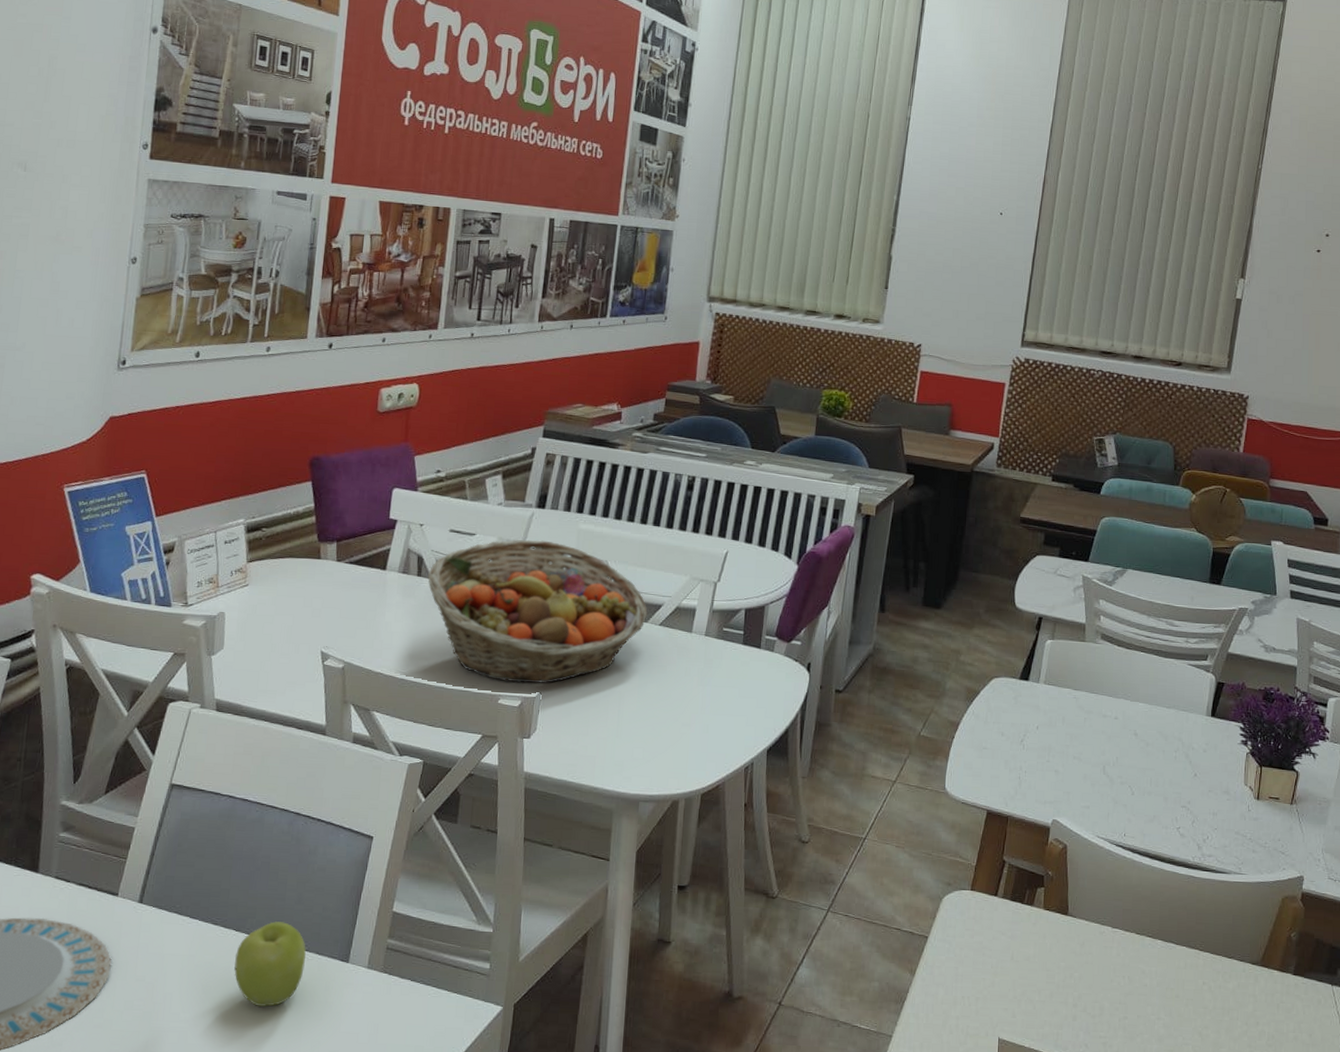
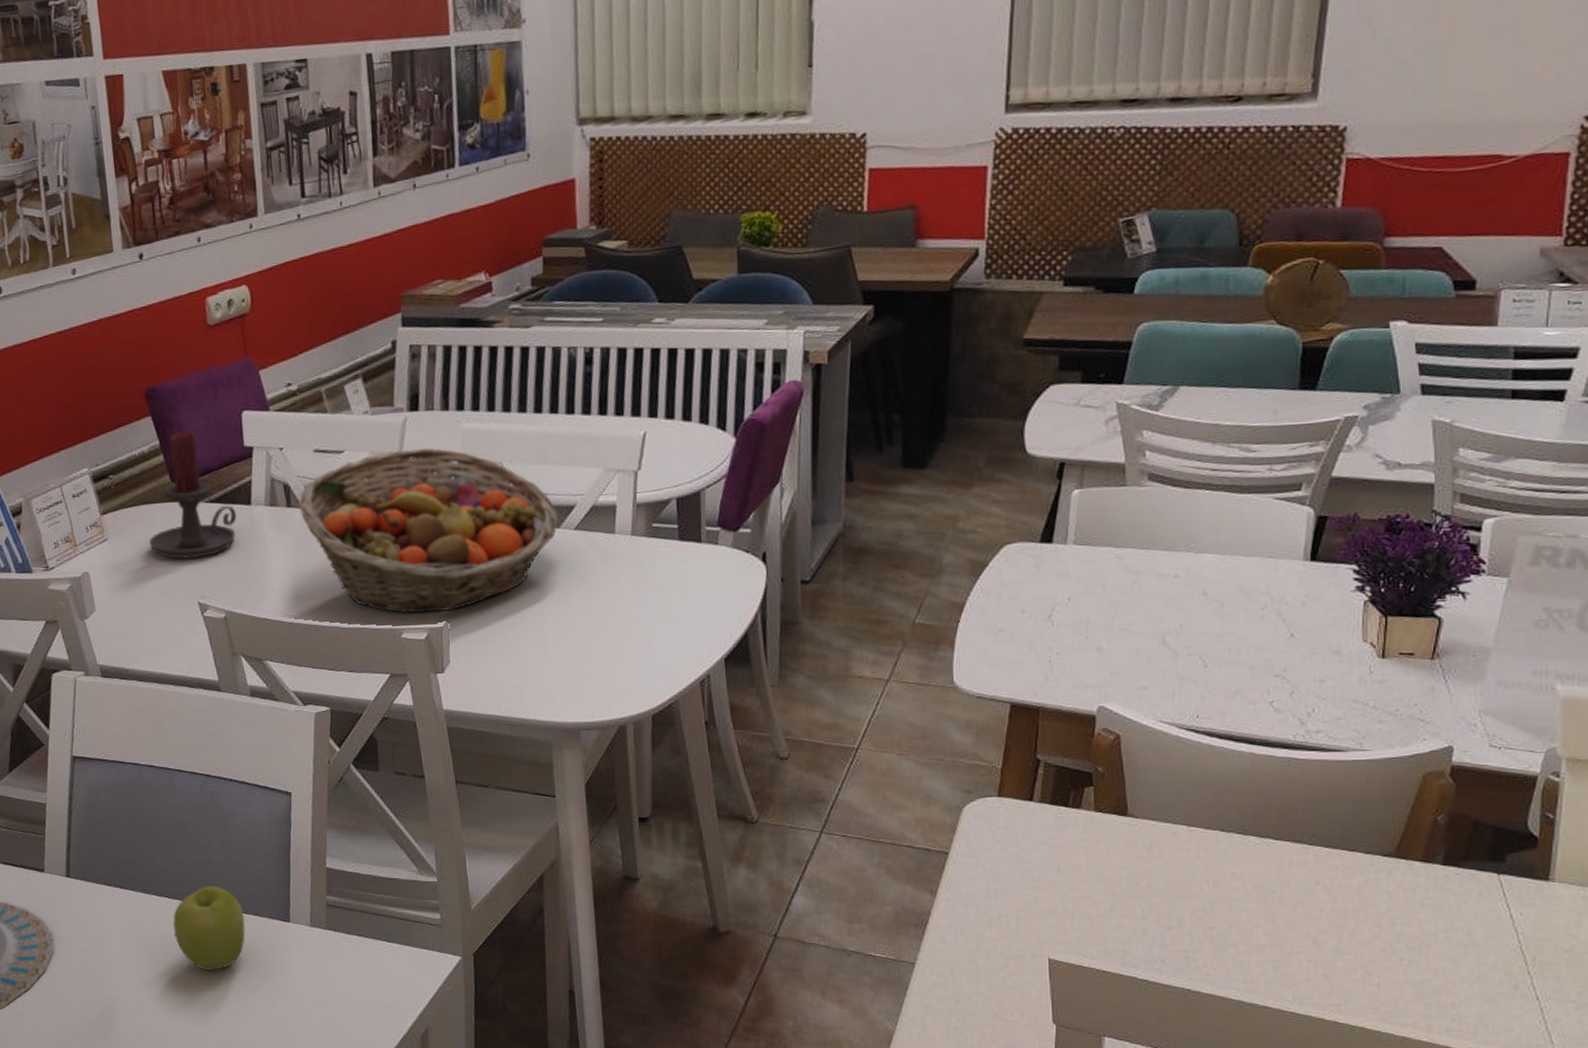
candle holder: none [287,498,372,612] -> present [149,431,237,560]

